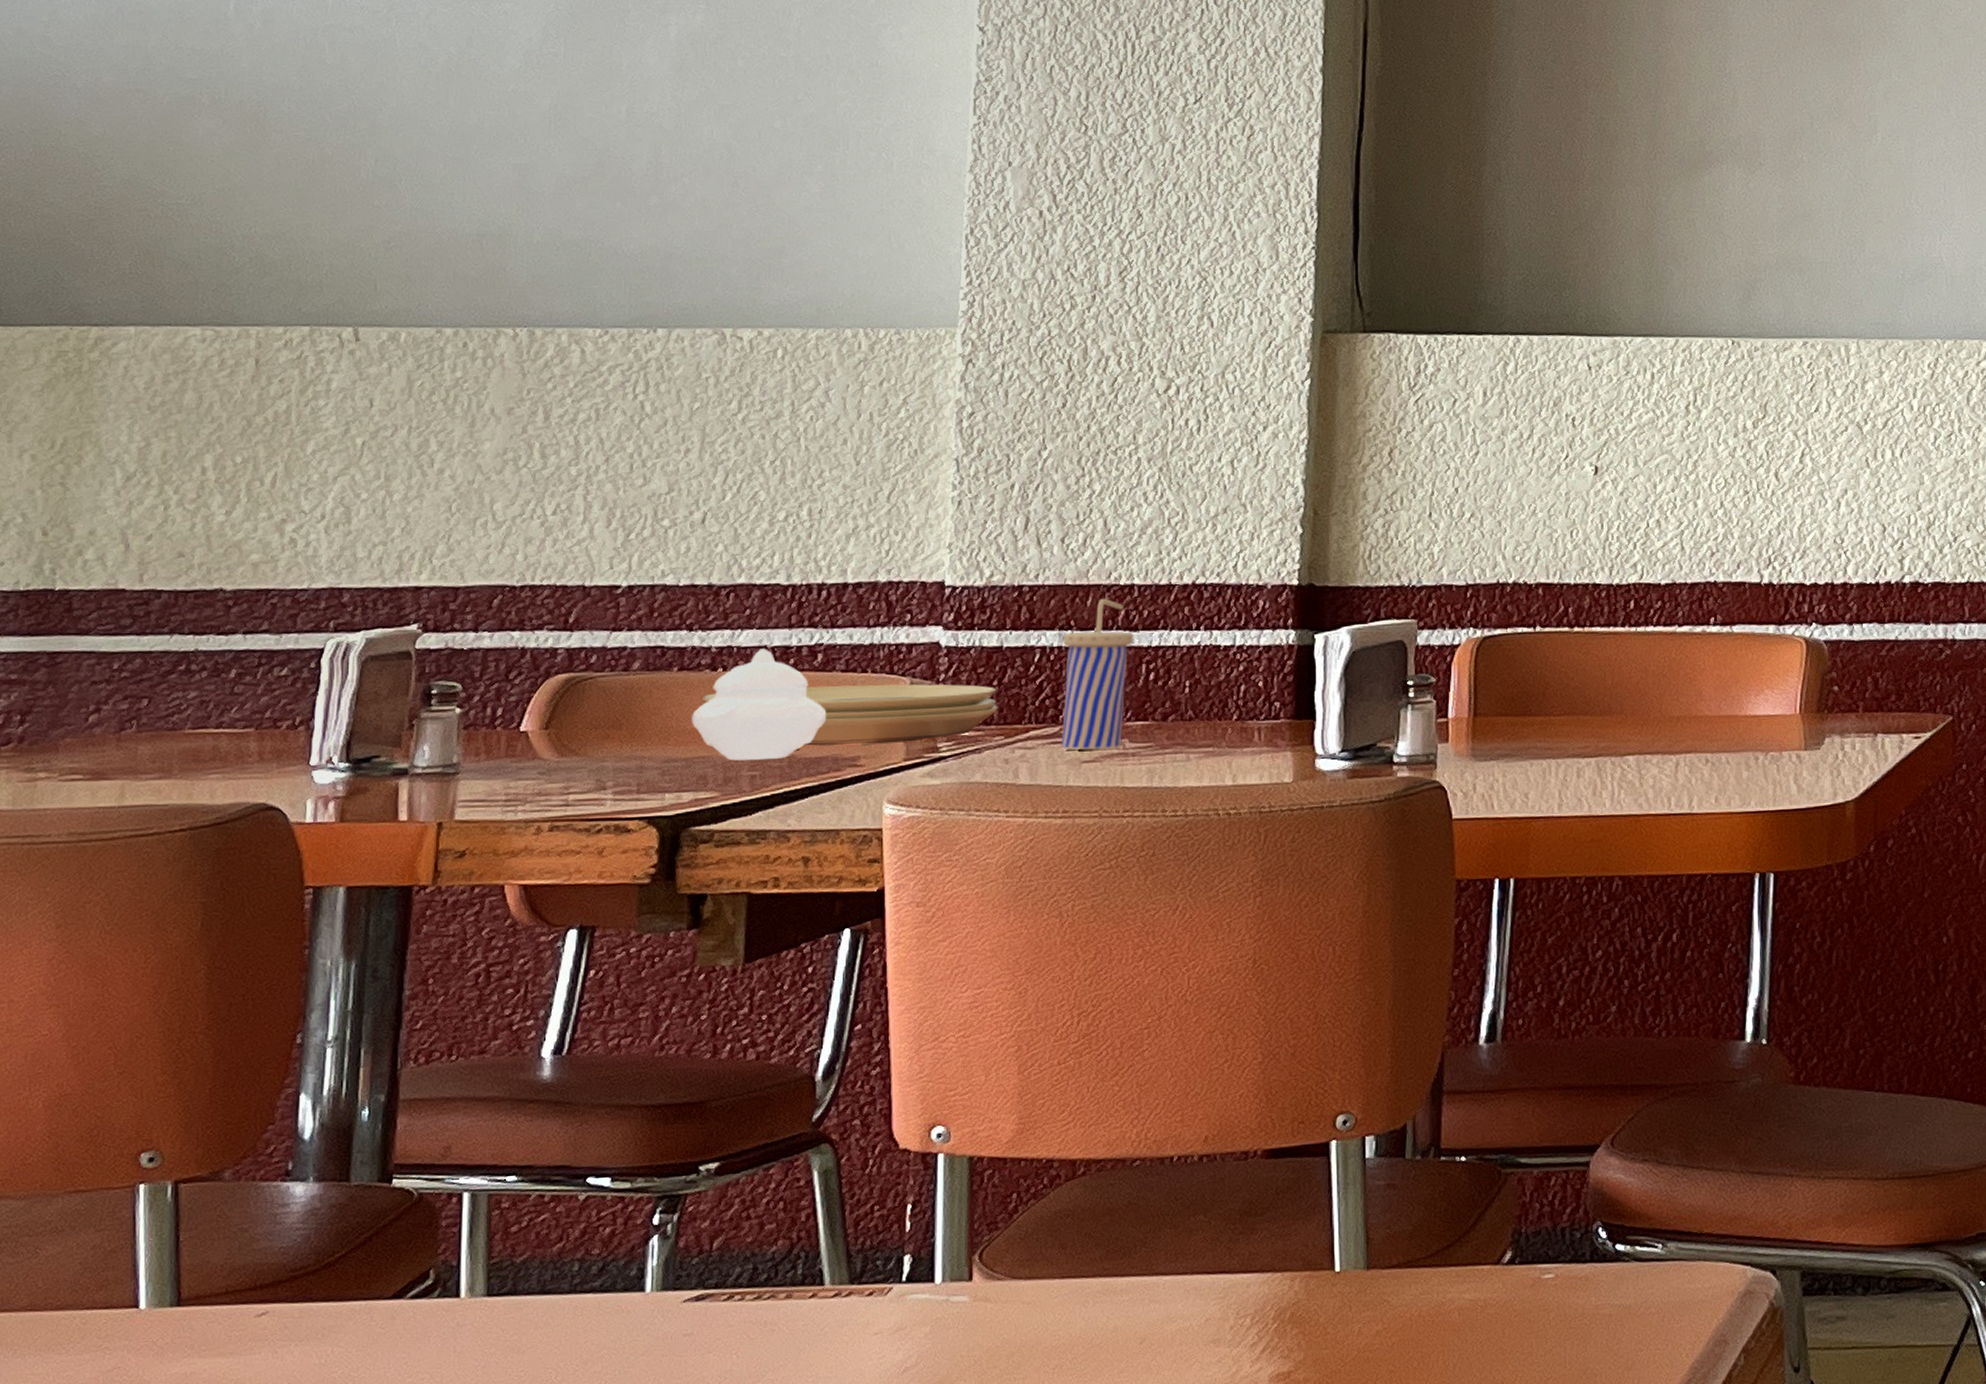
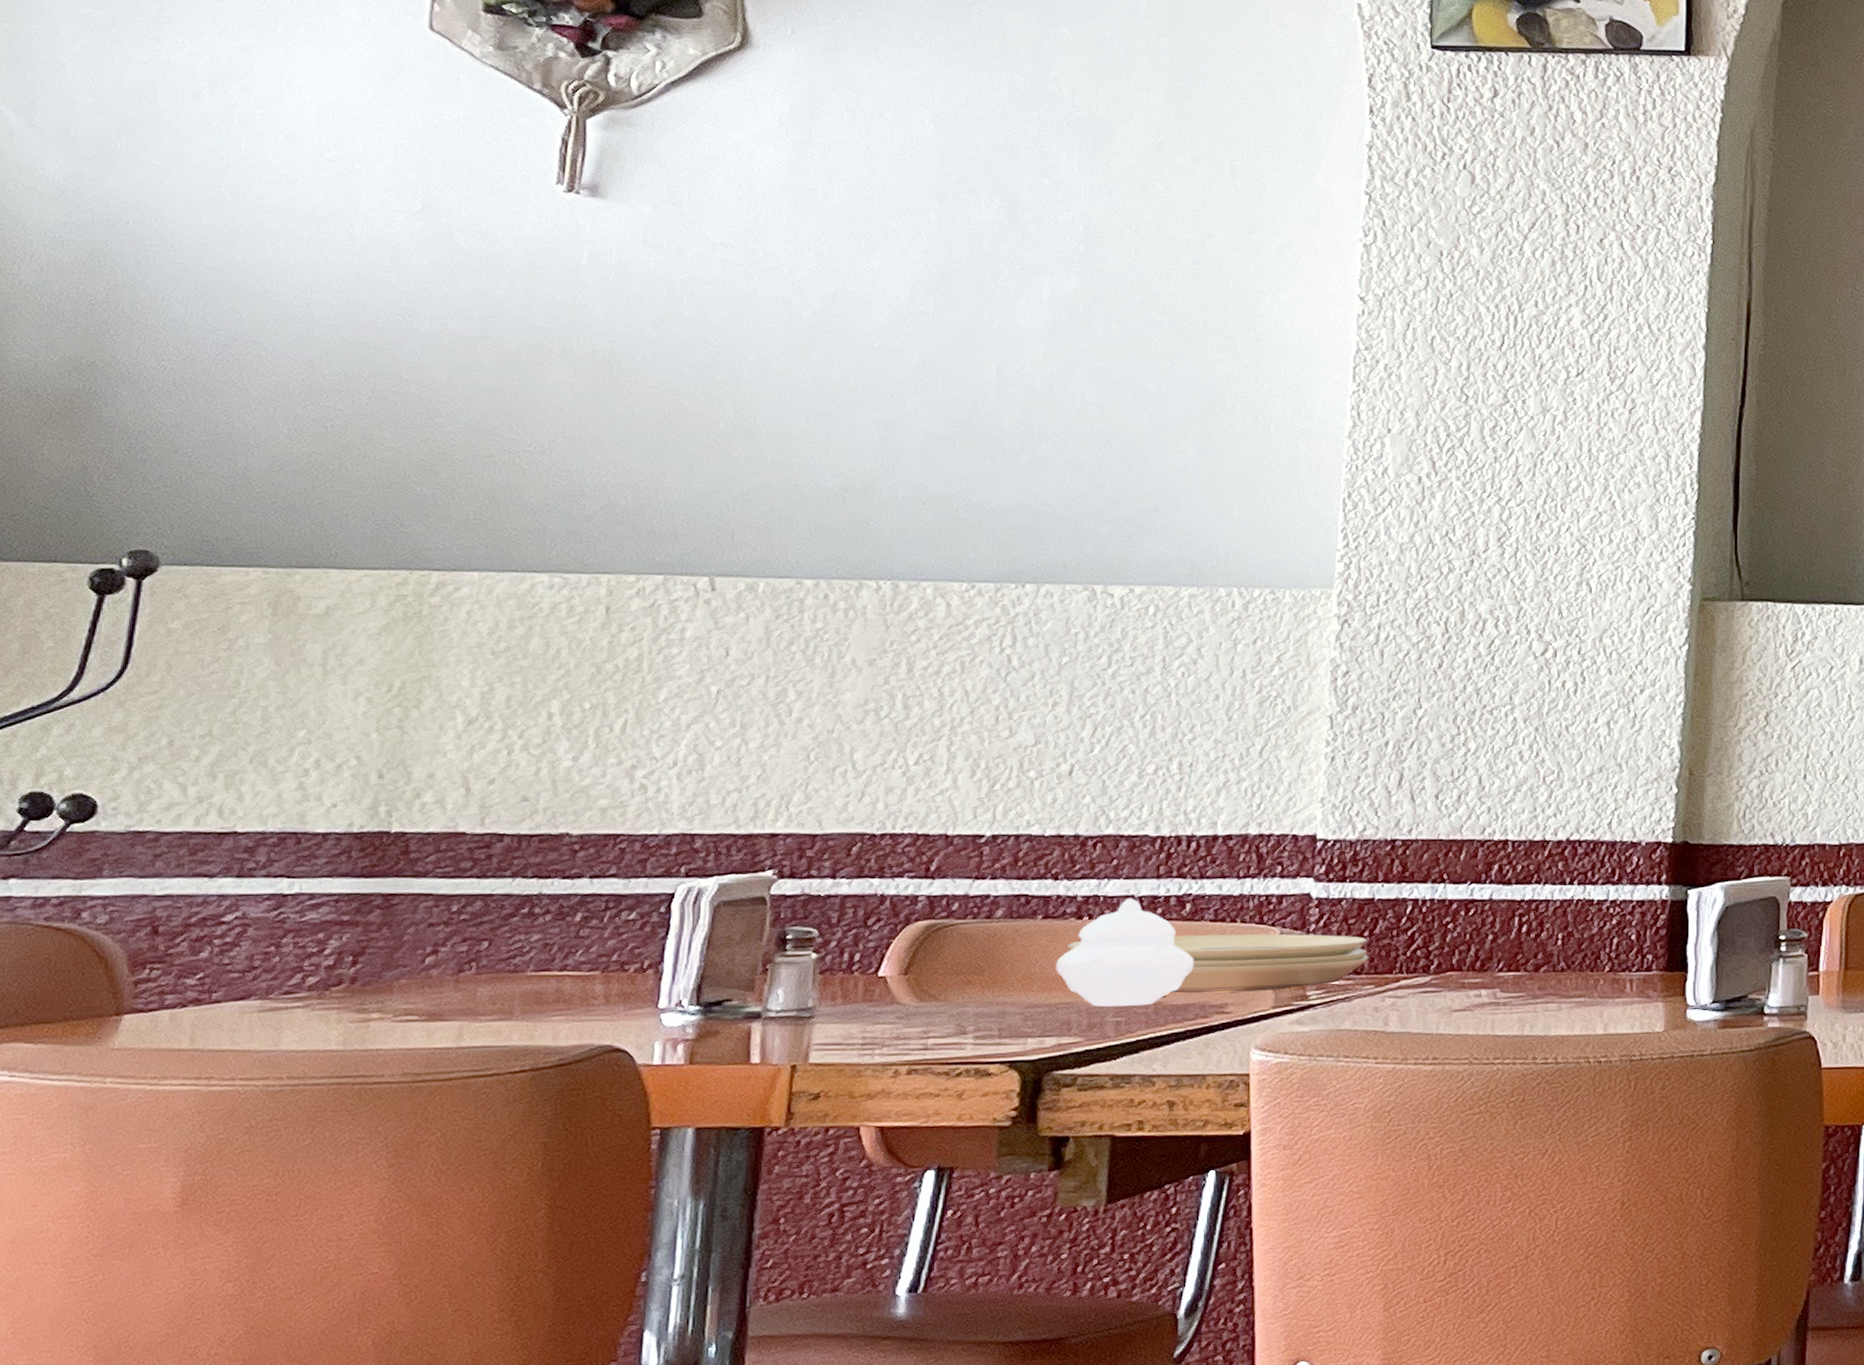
beverage cup: present [1061,598,1134,750] -> none [1432,853,1507,999]

